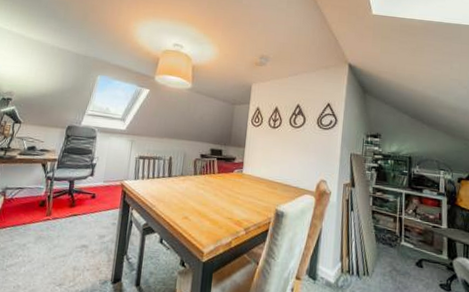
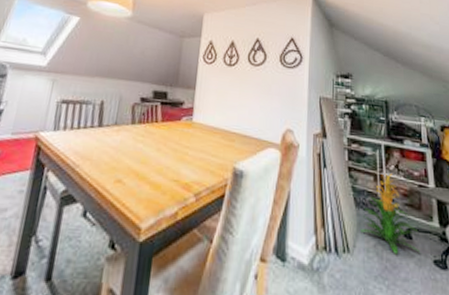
indoor plant: none [379,216,429,279] -> present [361,173,420,255]

